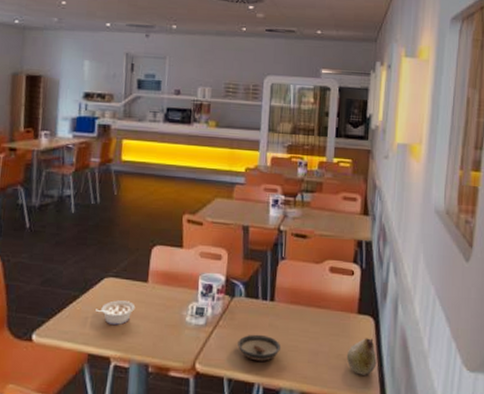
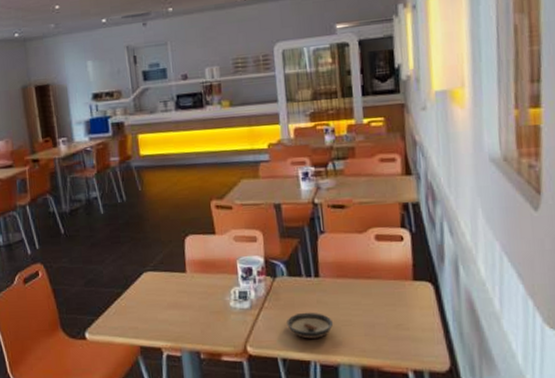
legume: present [96,300,136,326] -> none [140,292,178,318]
fruit: present [346,338,377,375] -> none [406,304,442,344]

